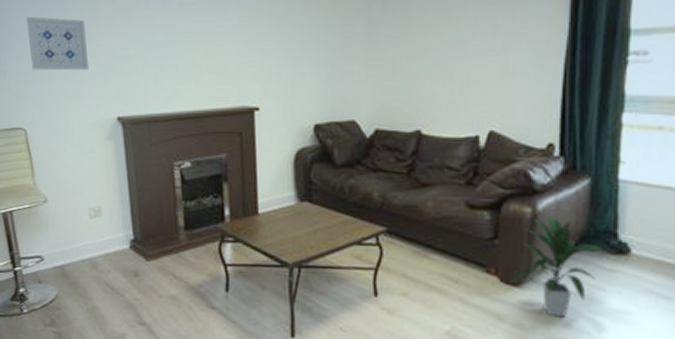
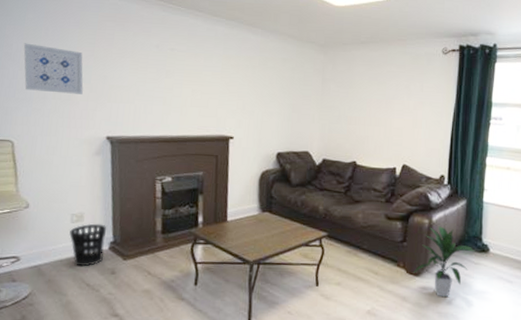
wastebasket: none [89,218,126,268] -> present [69,223,107,267]

